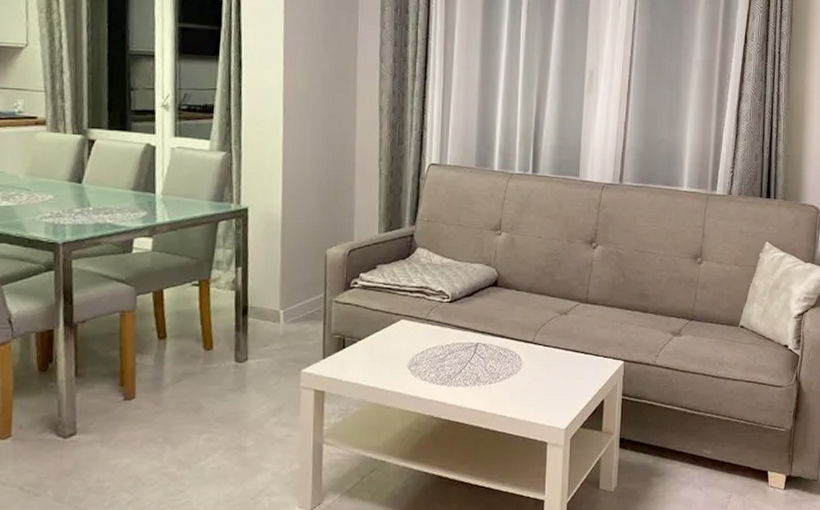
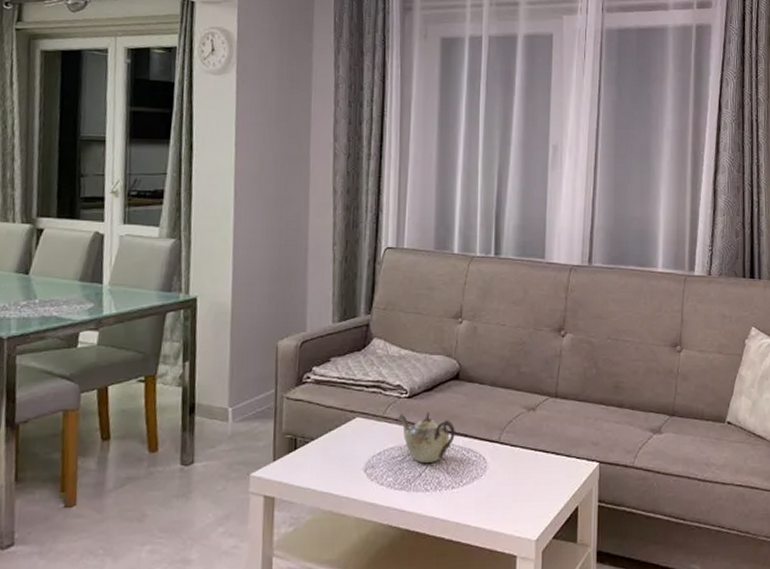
teapot: none [438,315,493,361] -> present [396,412,455,463]

